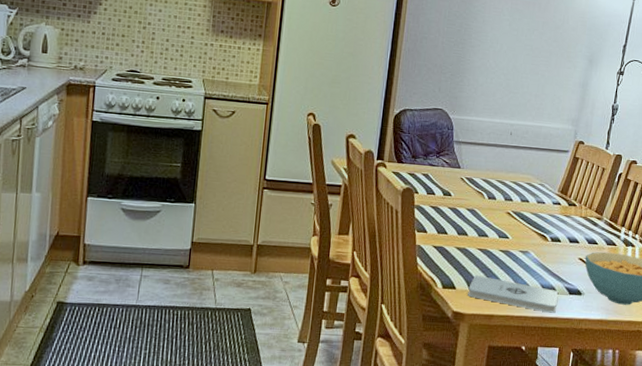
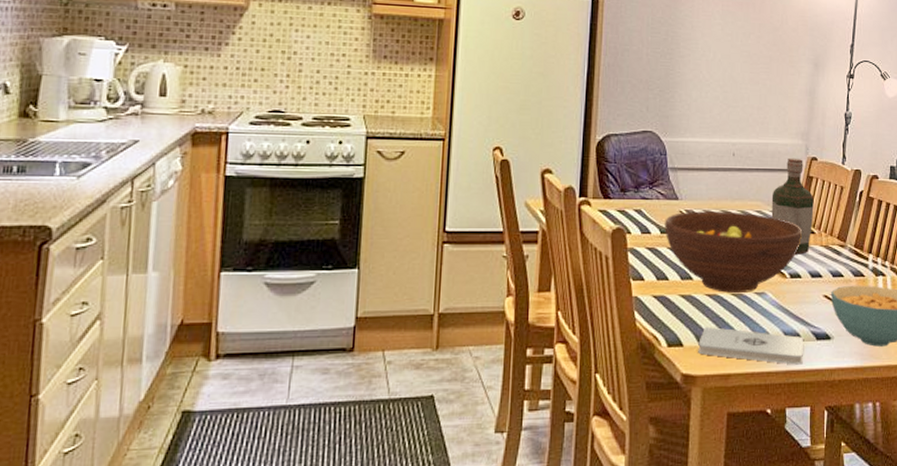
fruit bowl: none [447,179,566,250] -> present [664,211,803,293]
bottle: none [539,140,578,223] -> present [771,157,814,255]

